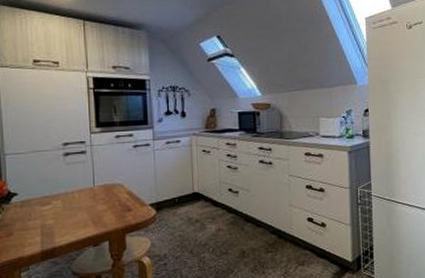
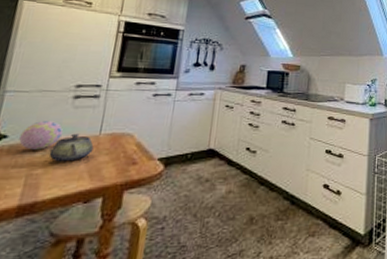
decorative egg: none [27,178,62,204] -> present [19,121,63,150]
teapot: none [55,187,91,213] -> present [49,133,94,162]

